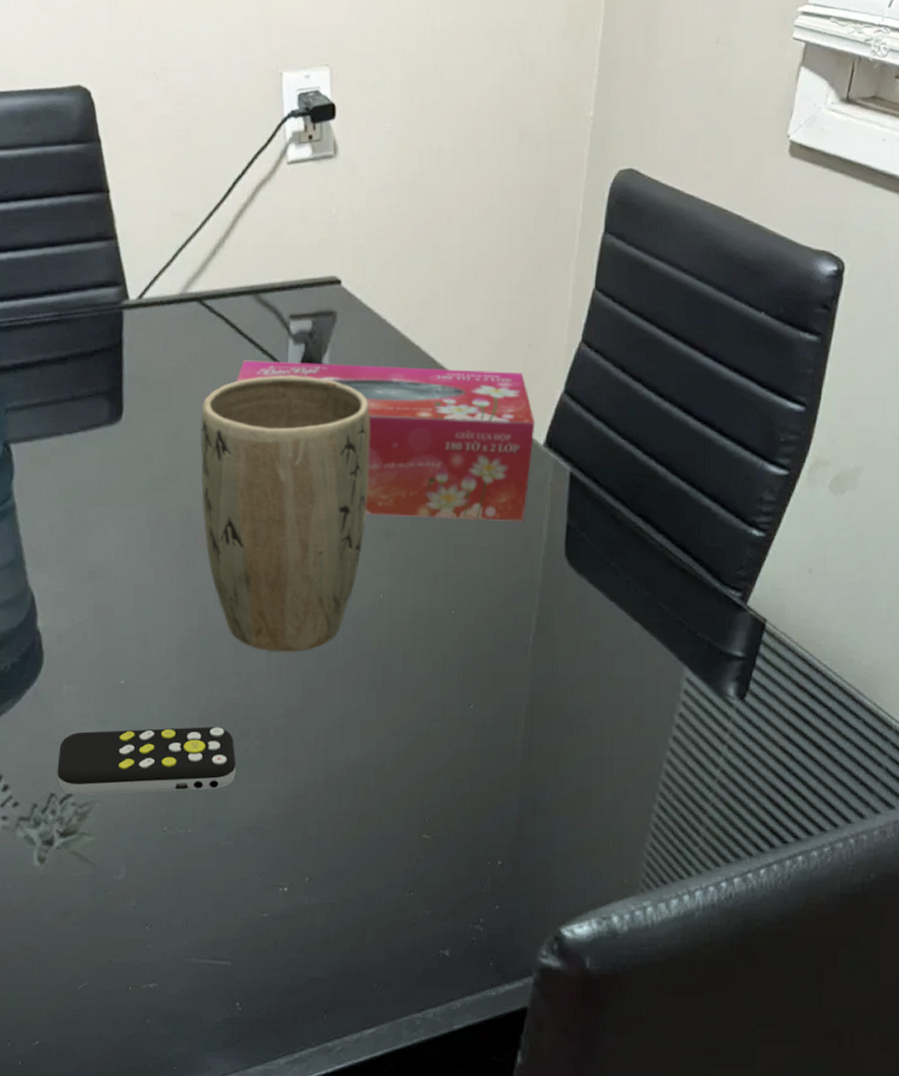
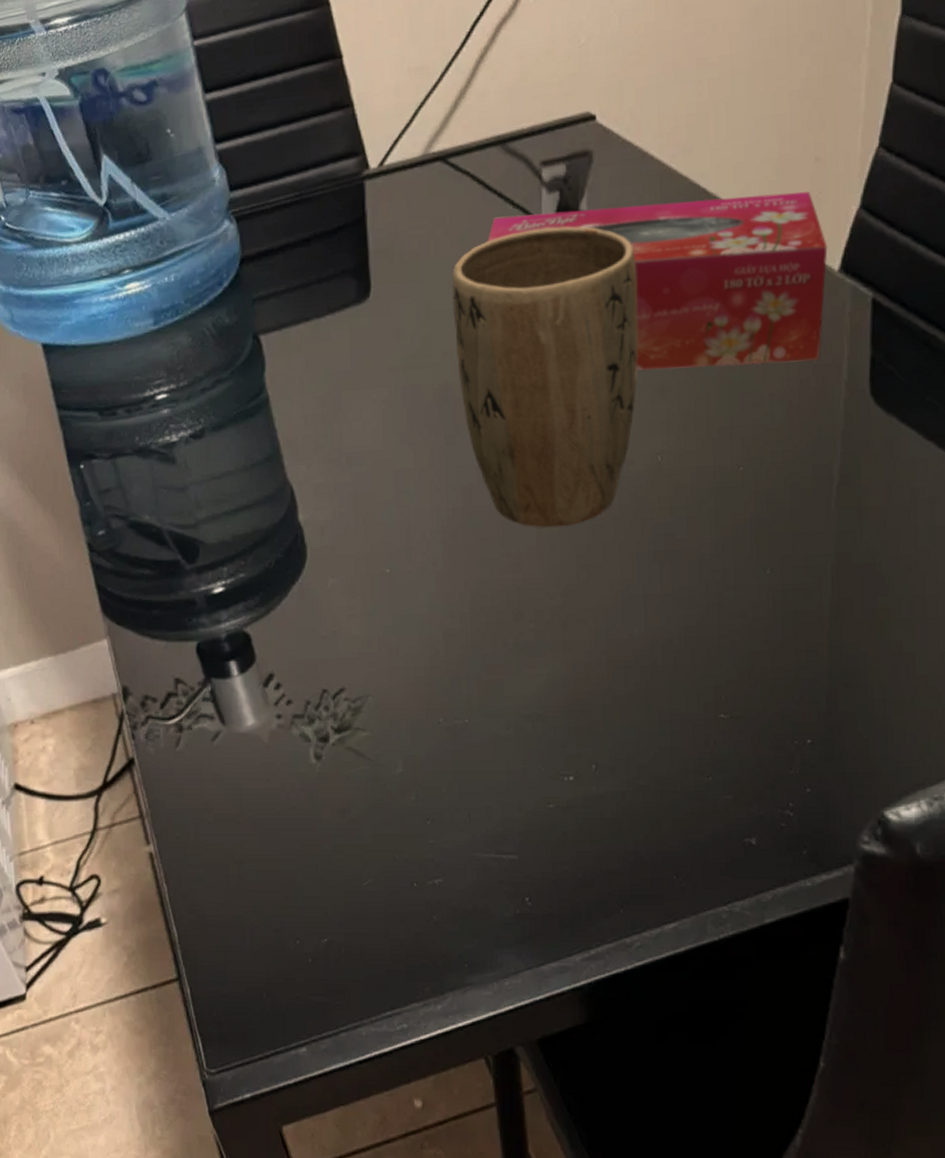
remote control: present [57,727,236,796] -> none [327,611,511,690]

